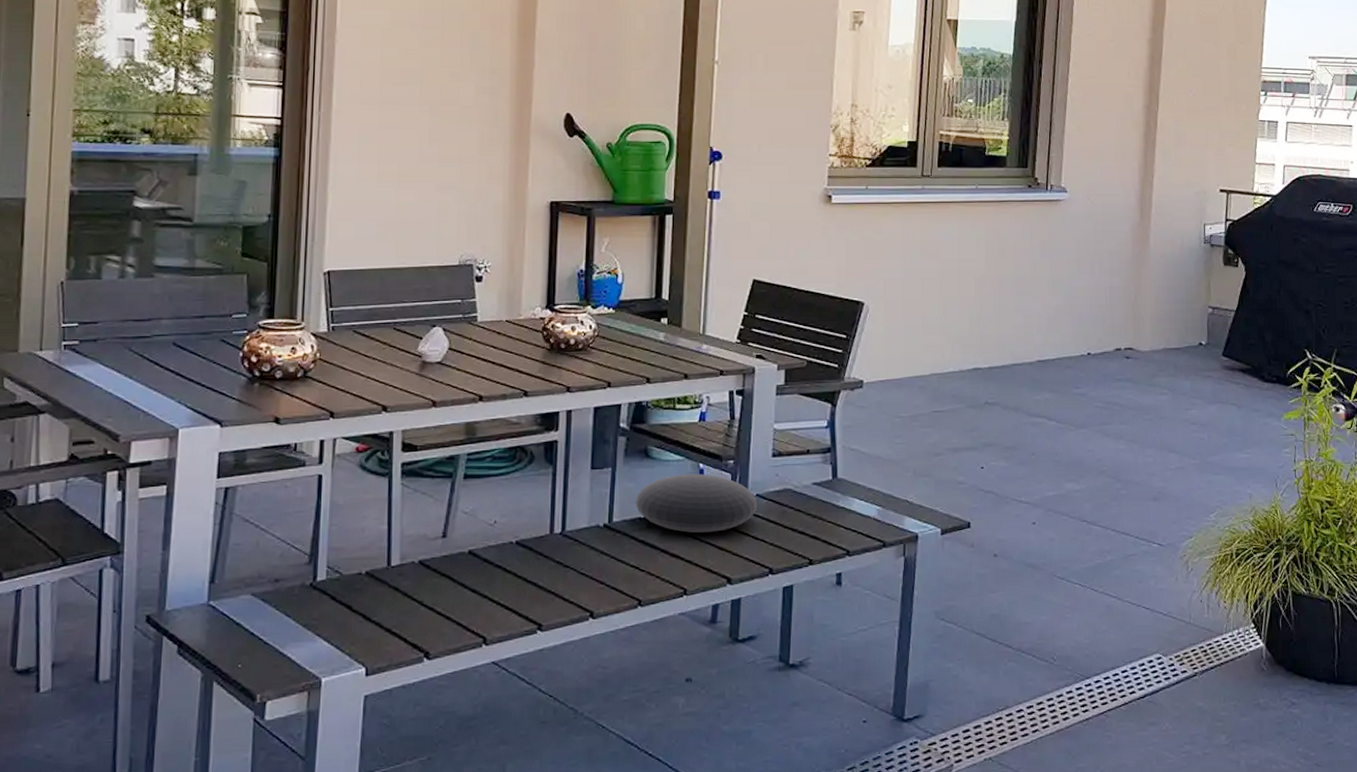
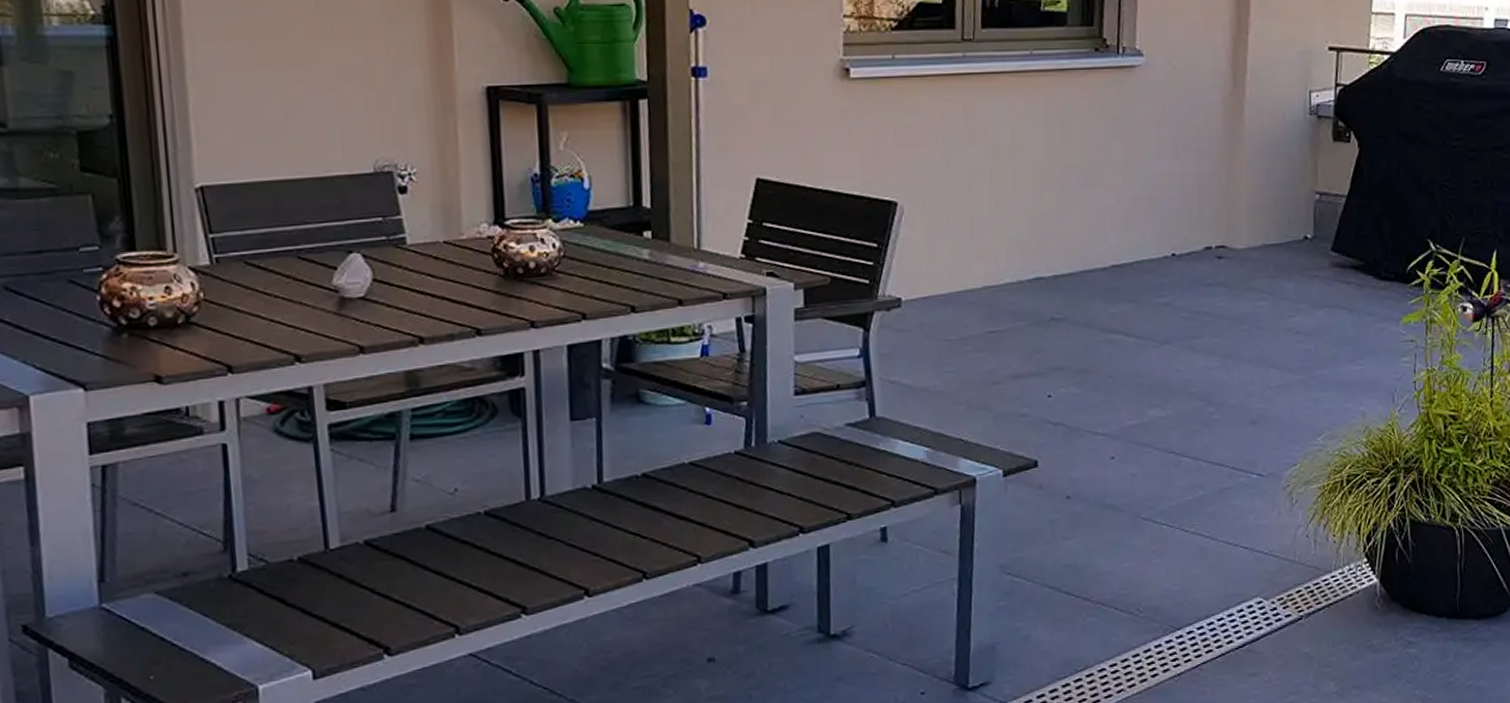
cushion: present [635,473,757,533] -> none [628,419,780,490]

